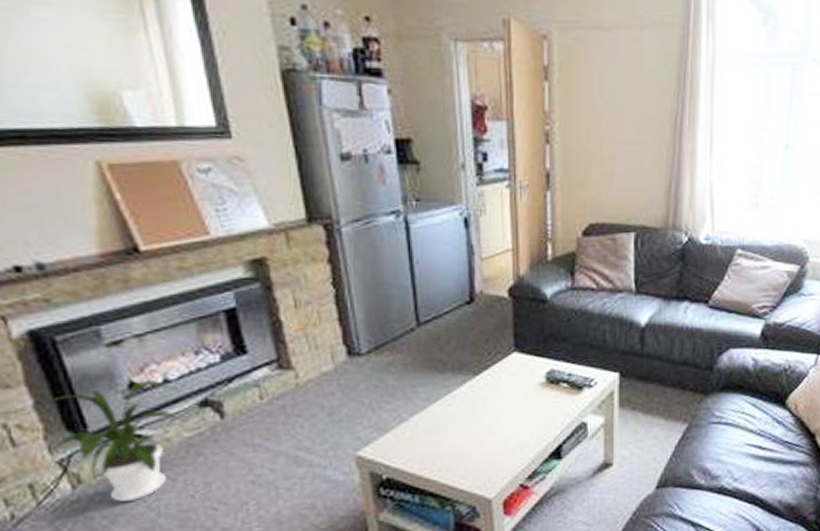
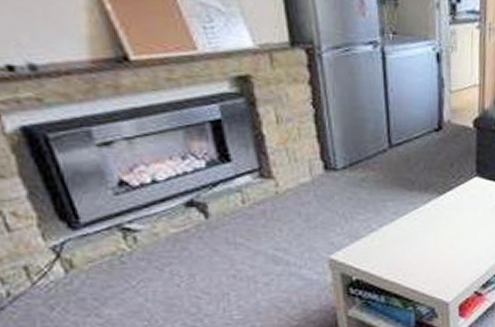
house plant: present [41,379,178,502] -> none [35,179,166,286]

